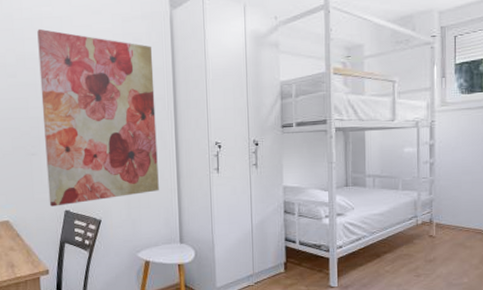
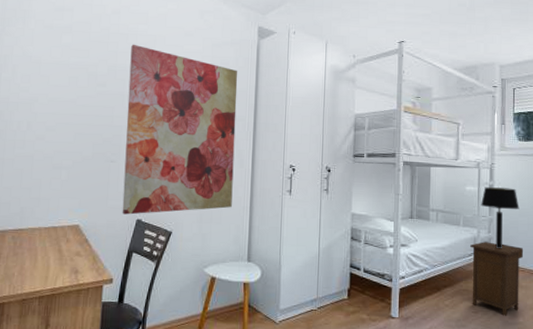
nightstand: none [410,204,468,277] -> present [470,242,524,316]
table lamp: none [421,145,463,211] -> present [481,187,519,249]

